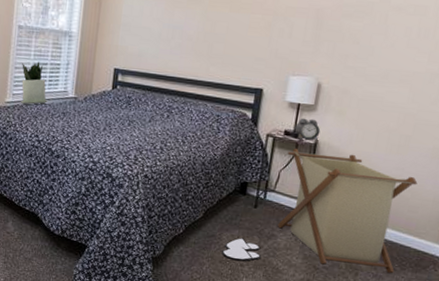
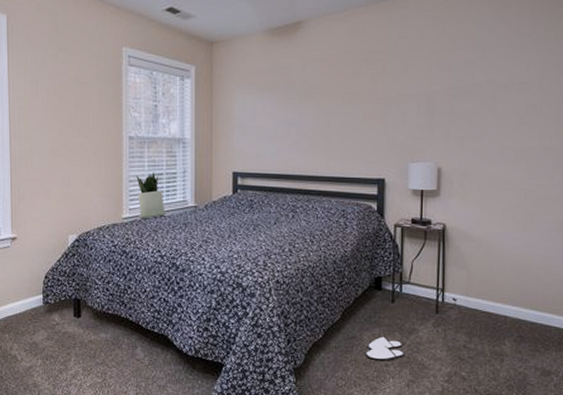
laundry basket: present [277,149,418,274] -> none [417,236,548,356]
alarm clock: present [294,118,321,141] -> none [421,204,447,227]

